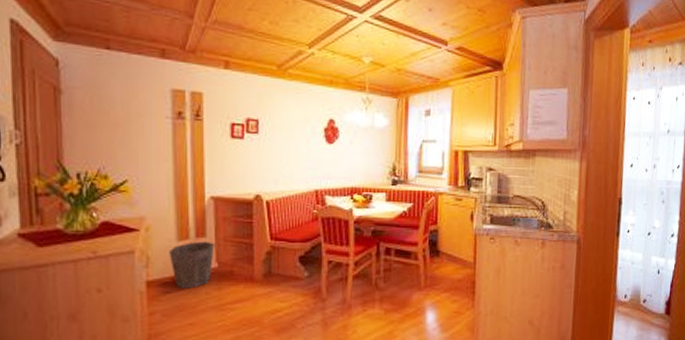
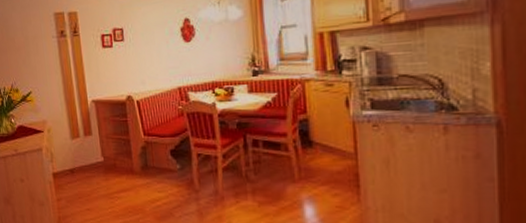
waste bin: present [169,241,215,289] -> none [66,138,100,180]

